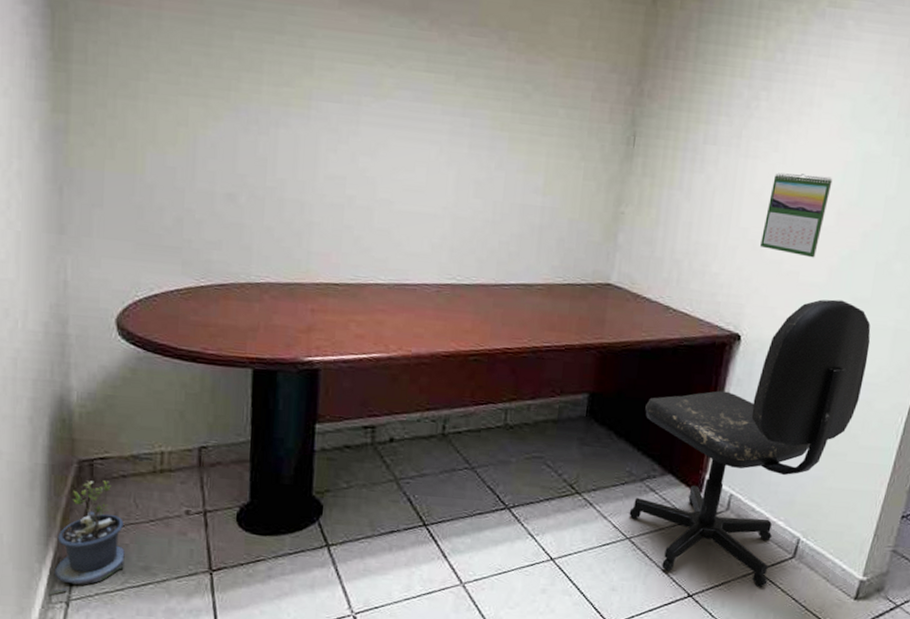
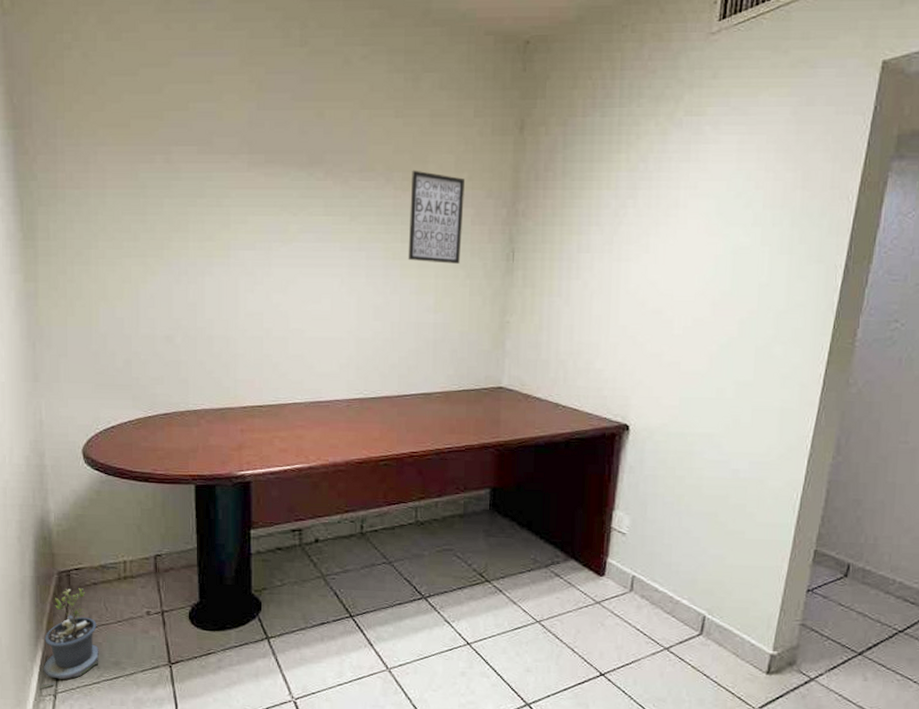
wall art: none [517,31,588,143] -> present [408,170,464,264]
office chair: present [629,299,871,587] -> none [537,385,758,664]
calendar: present [760,173,833,258] -> none [640,271,705,348]

